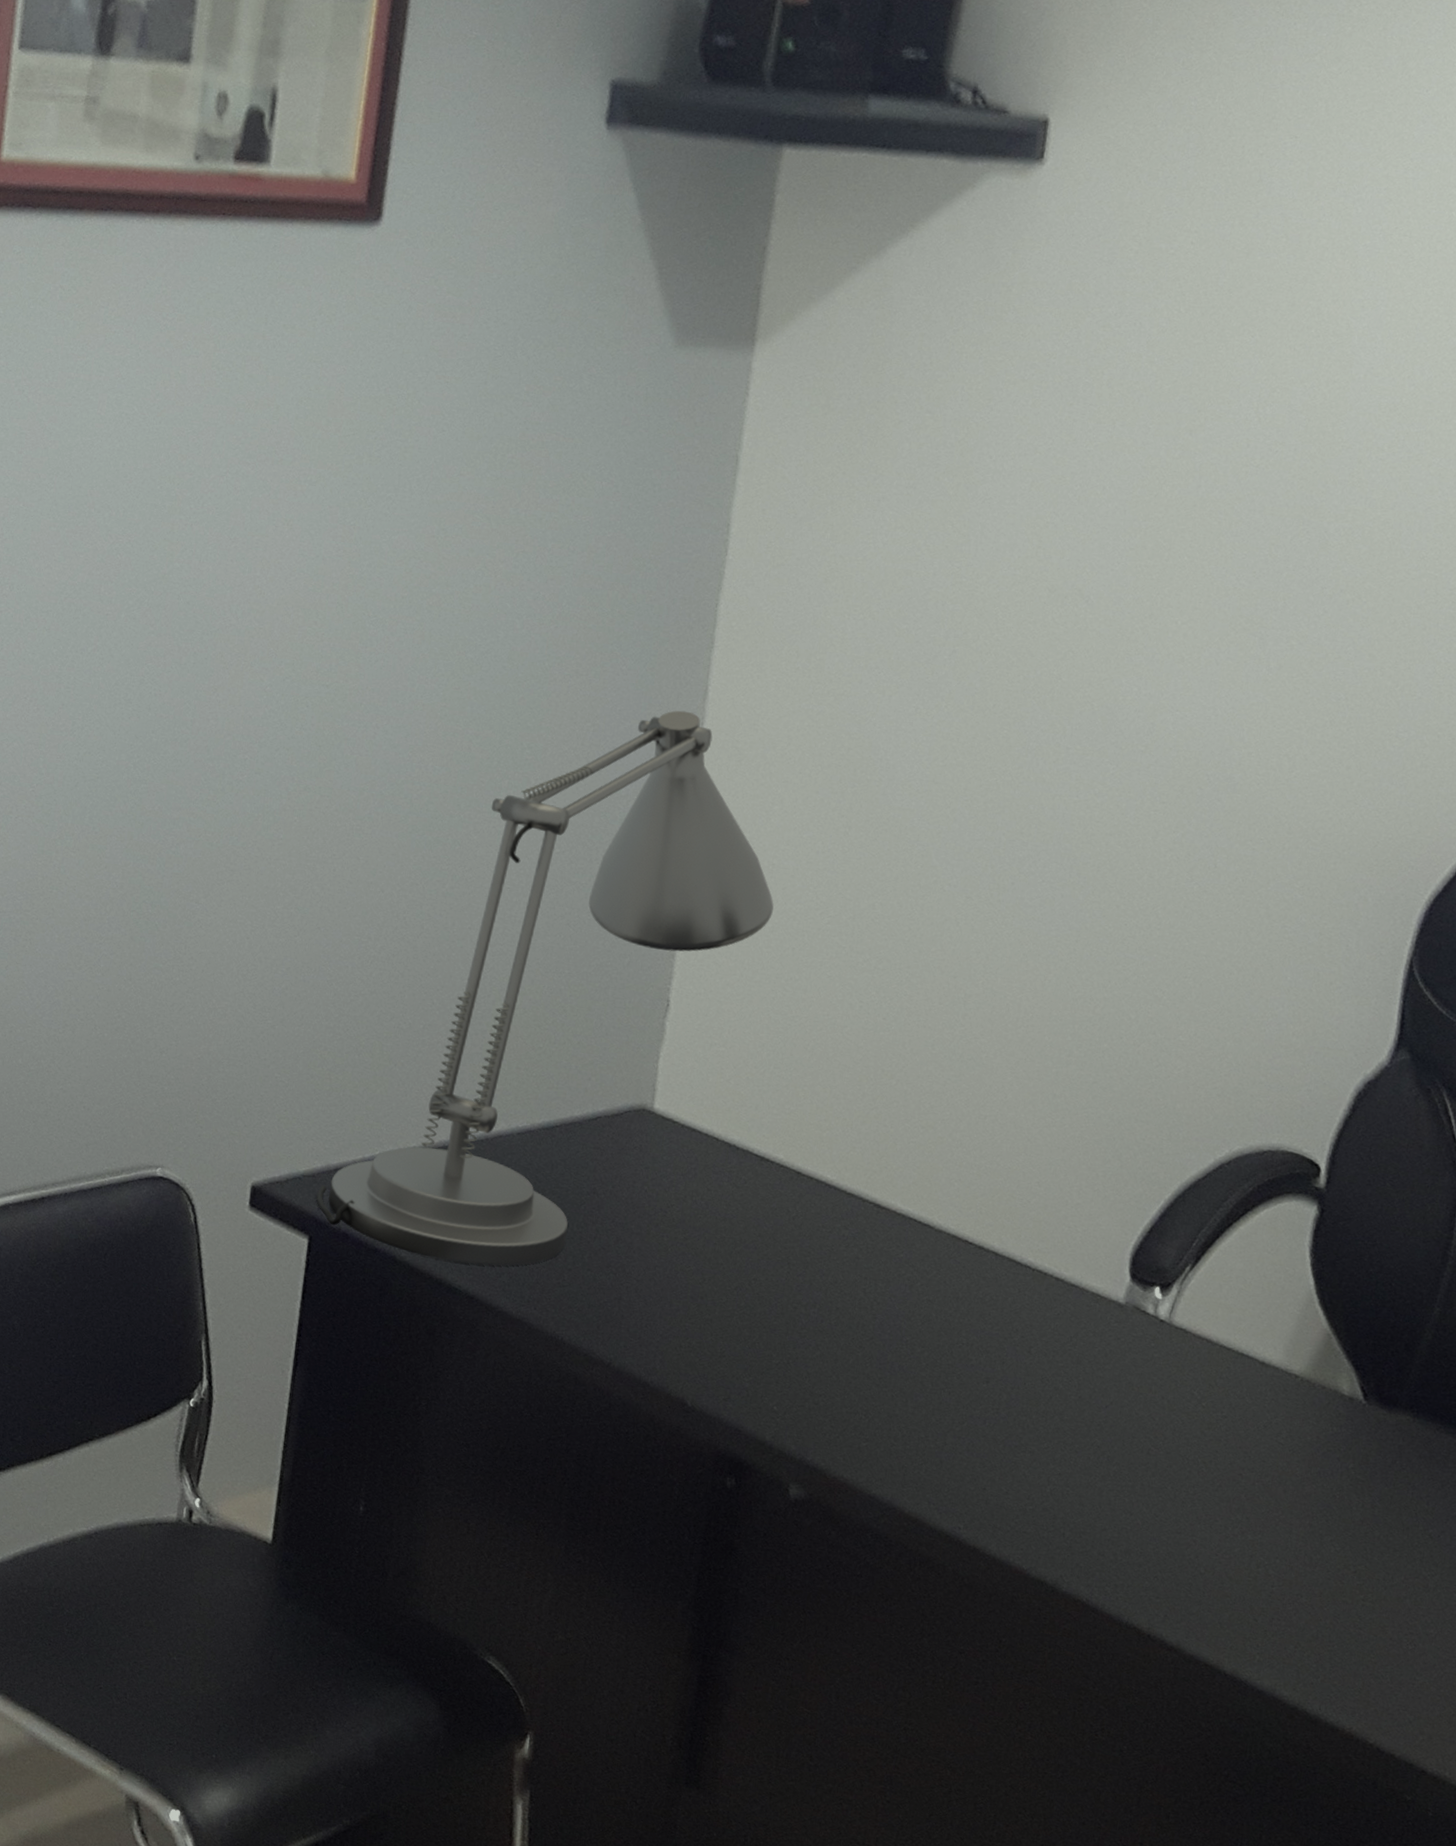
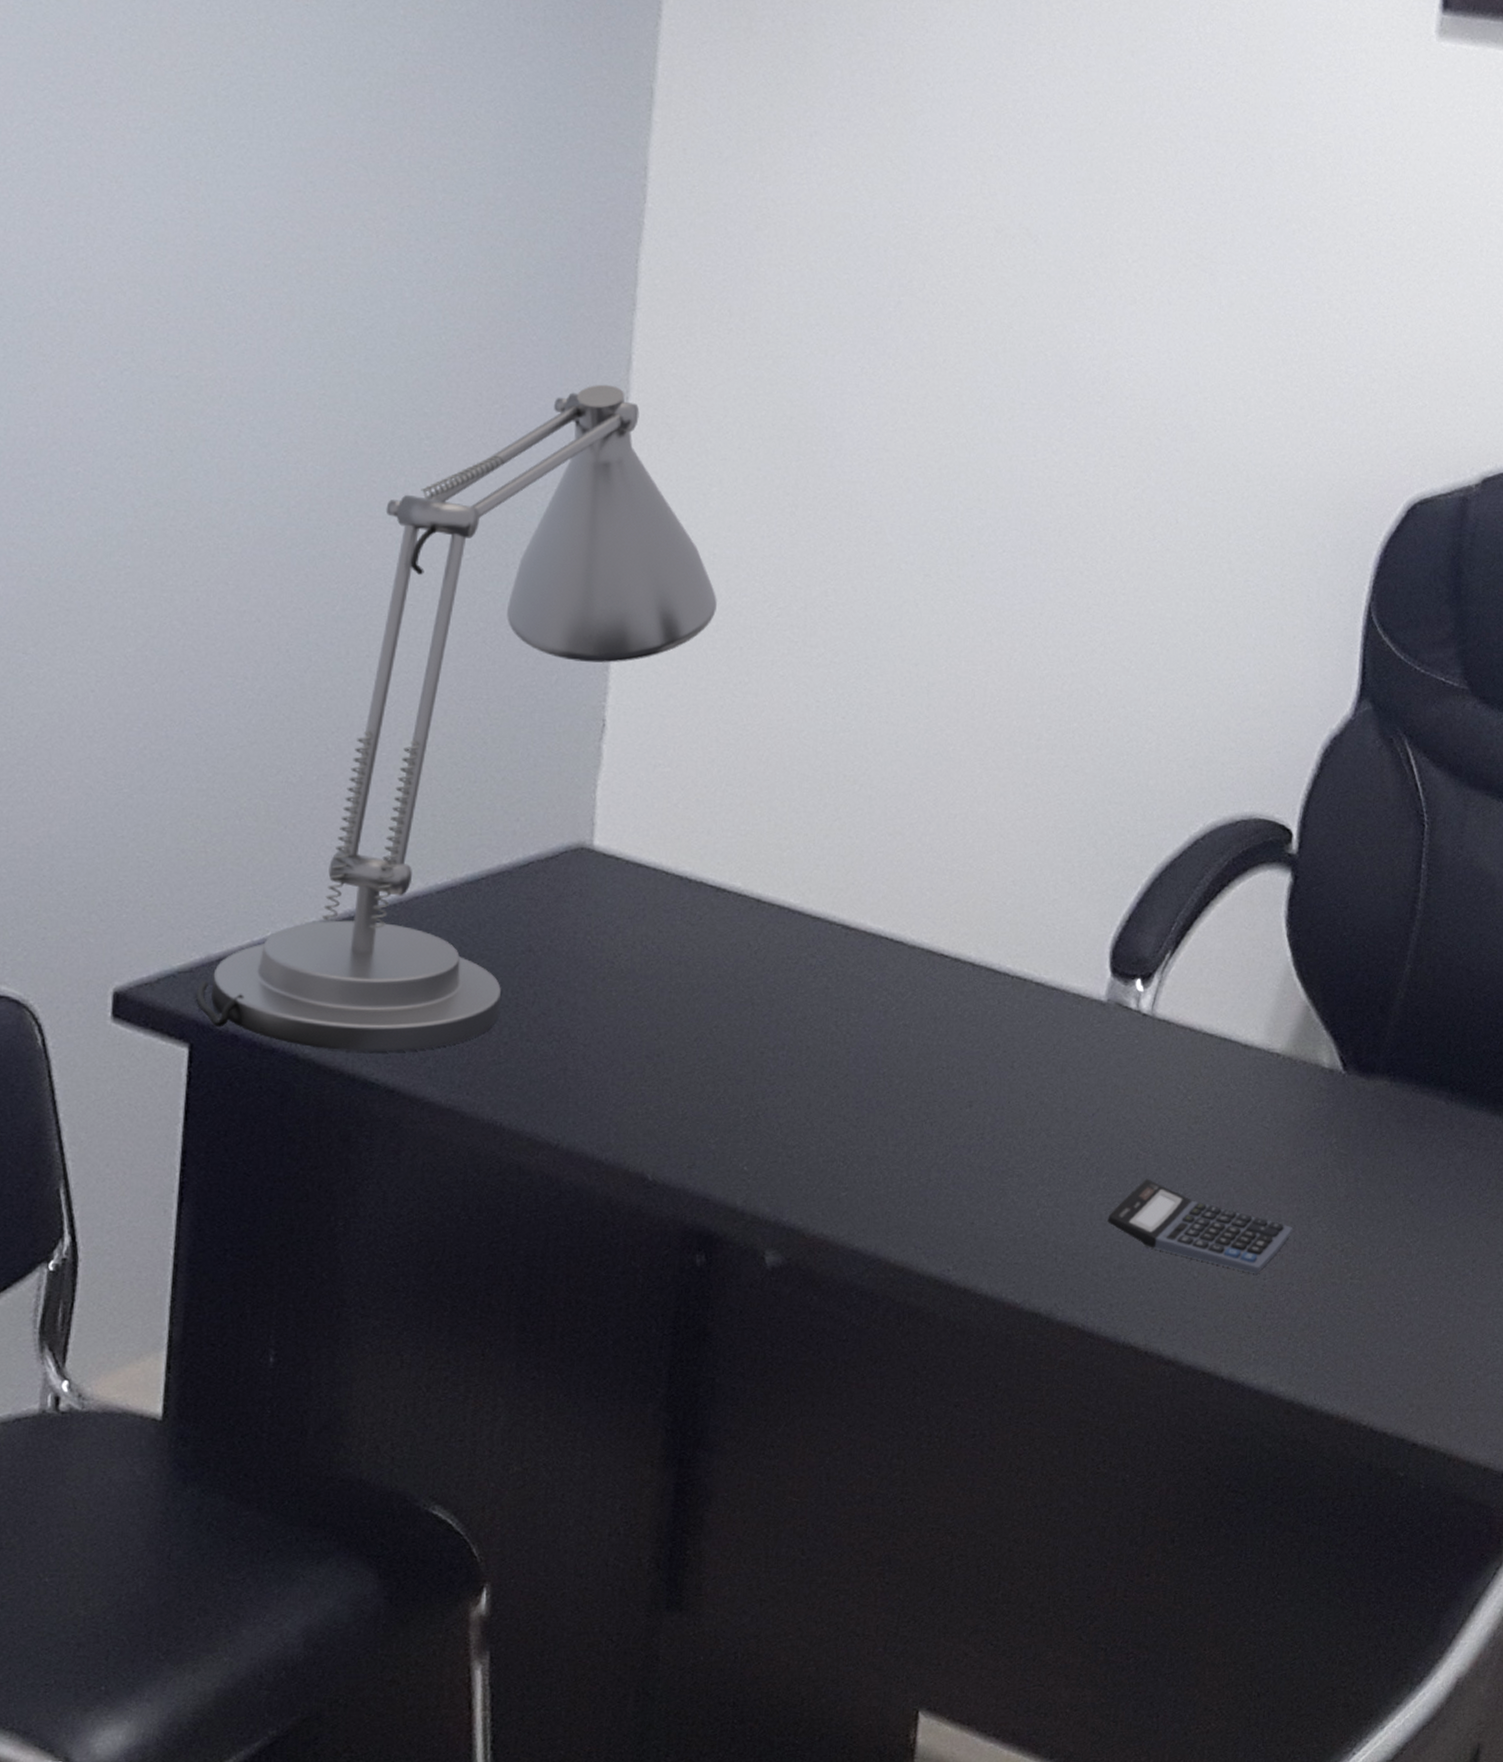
calculator: none [1116,1473,1305,1581] -> present [1107,1178,1293,1274]

